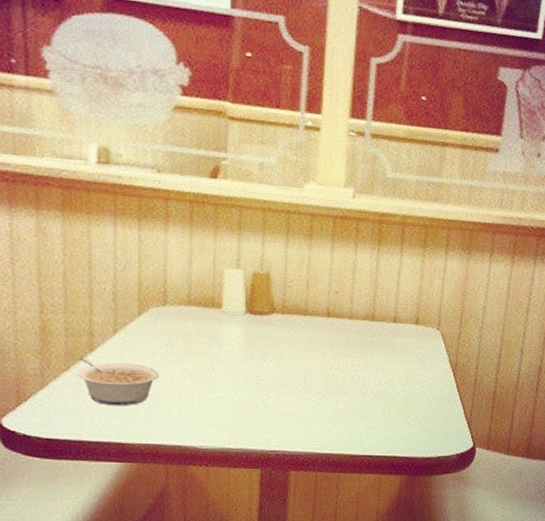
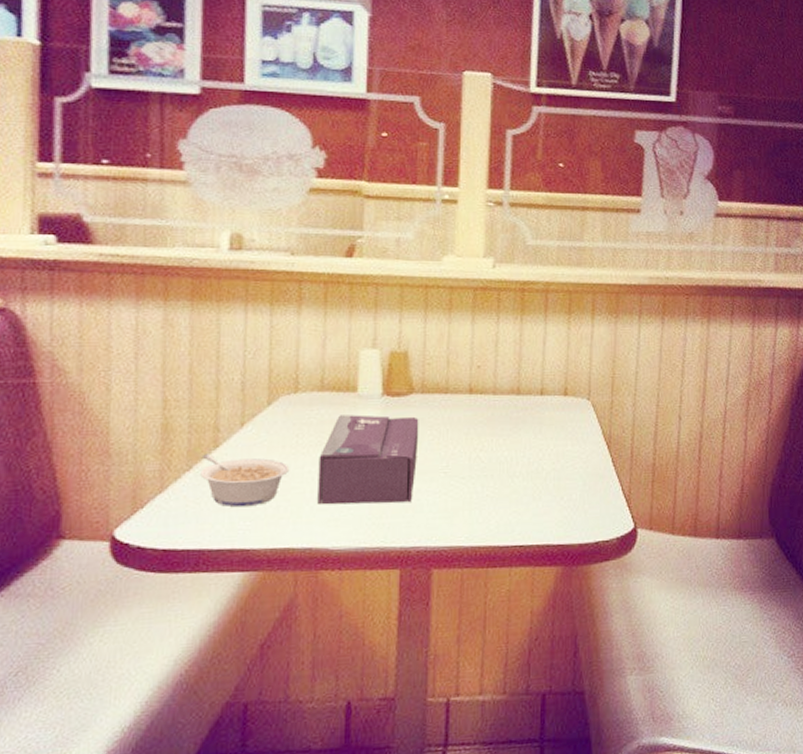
tissue box: none [186,329,280,412] -> present [317,415,419,505]

